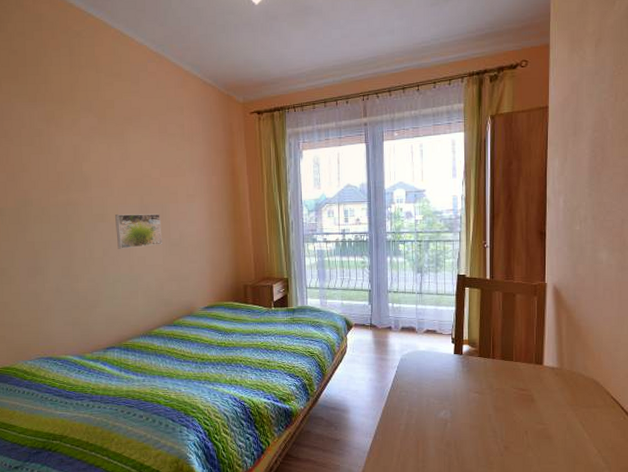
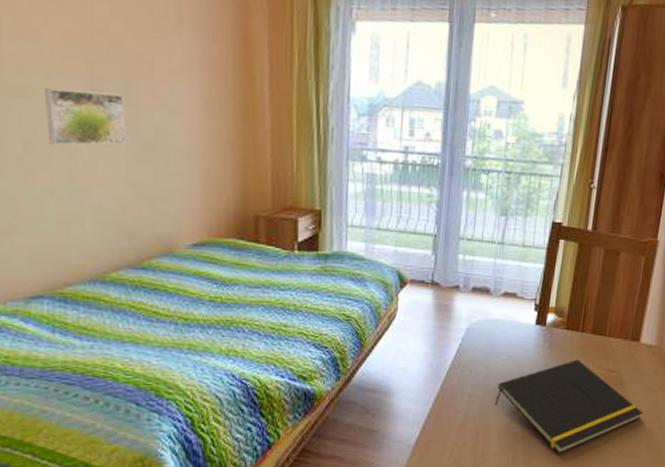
notepad: none [428,381,556,460] -> present [494,359,644,454]

